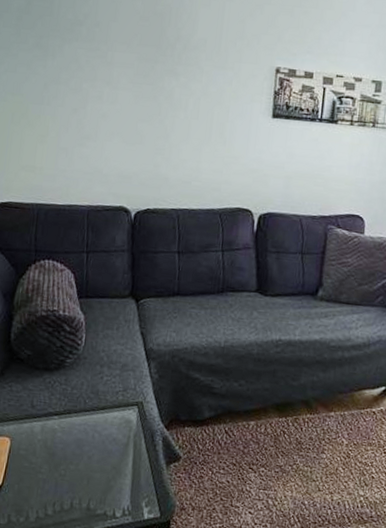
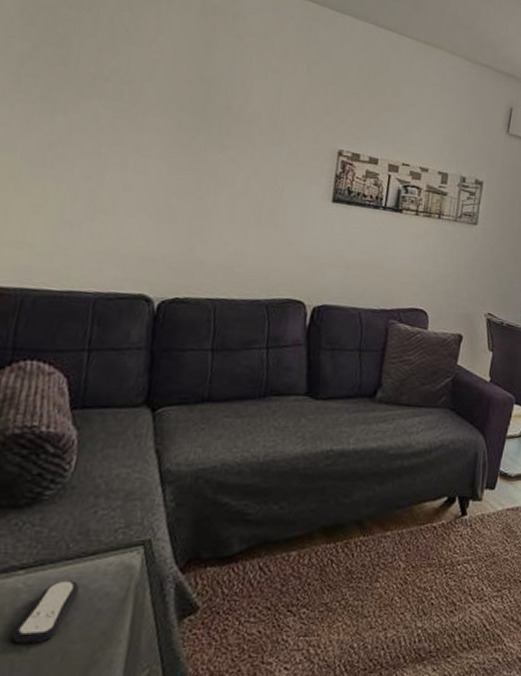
remote control: none [55,426,96,469] -> present [13,580,80,643]

